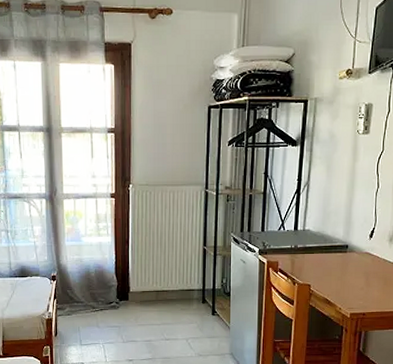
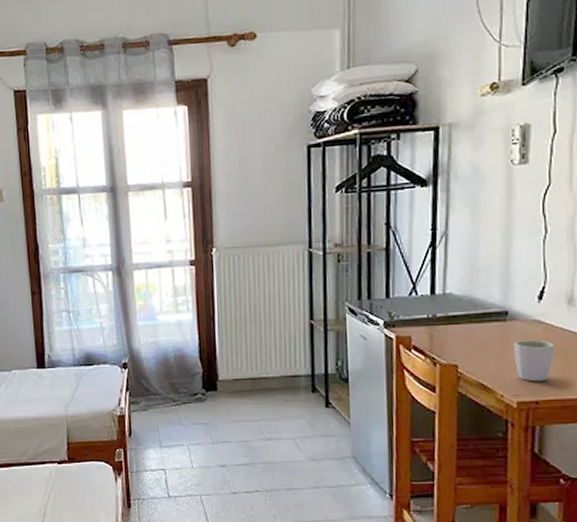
mug: none [350,267,379,299] -> present [513,340,555,382]

